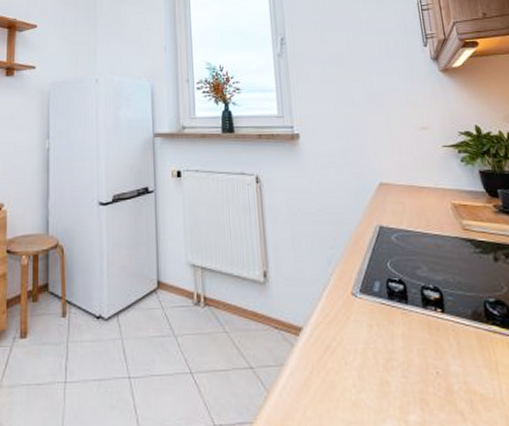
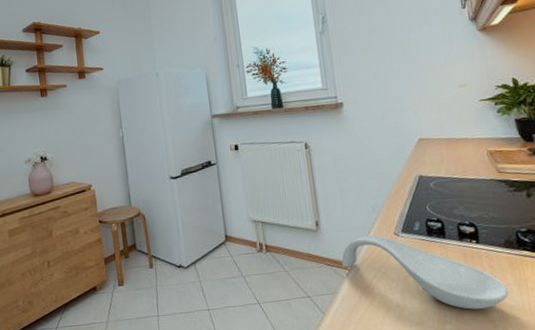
spoon rest: none [291,293,479,396] -> present [341,235,509,310]

